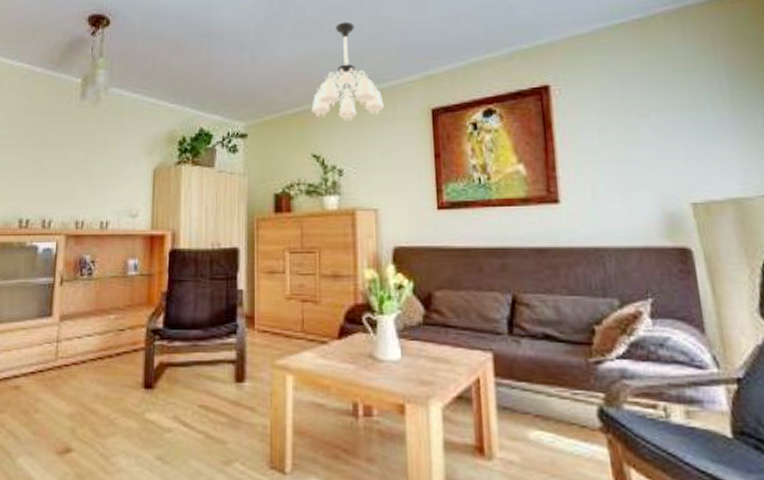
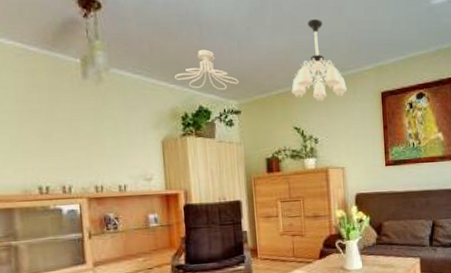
ceiling light fixture: none [175,63,248,110] -> present [174,49,239,91]

